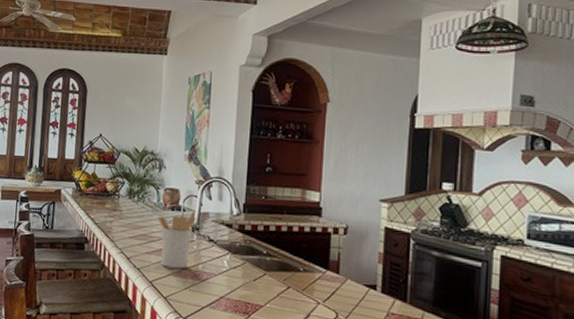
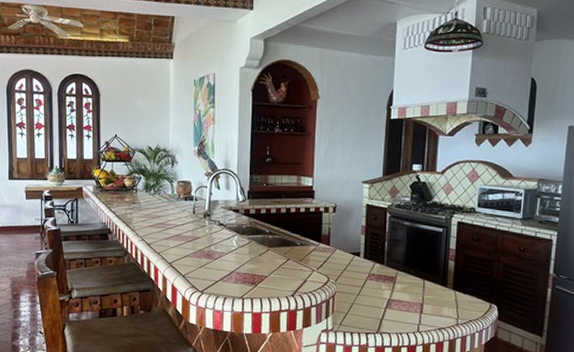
utensil holder: present [158,211,196,269] -> none [173,200,207,250]

